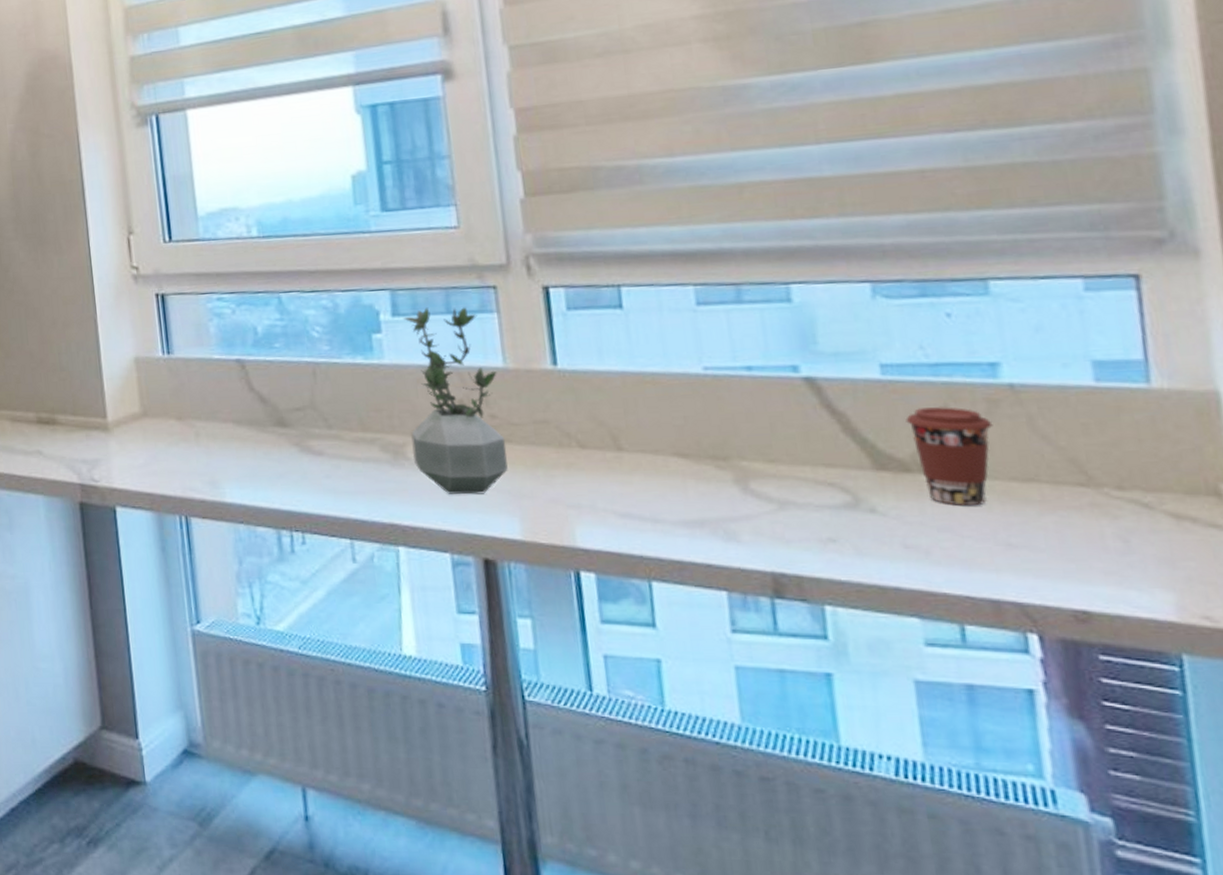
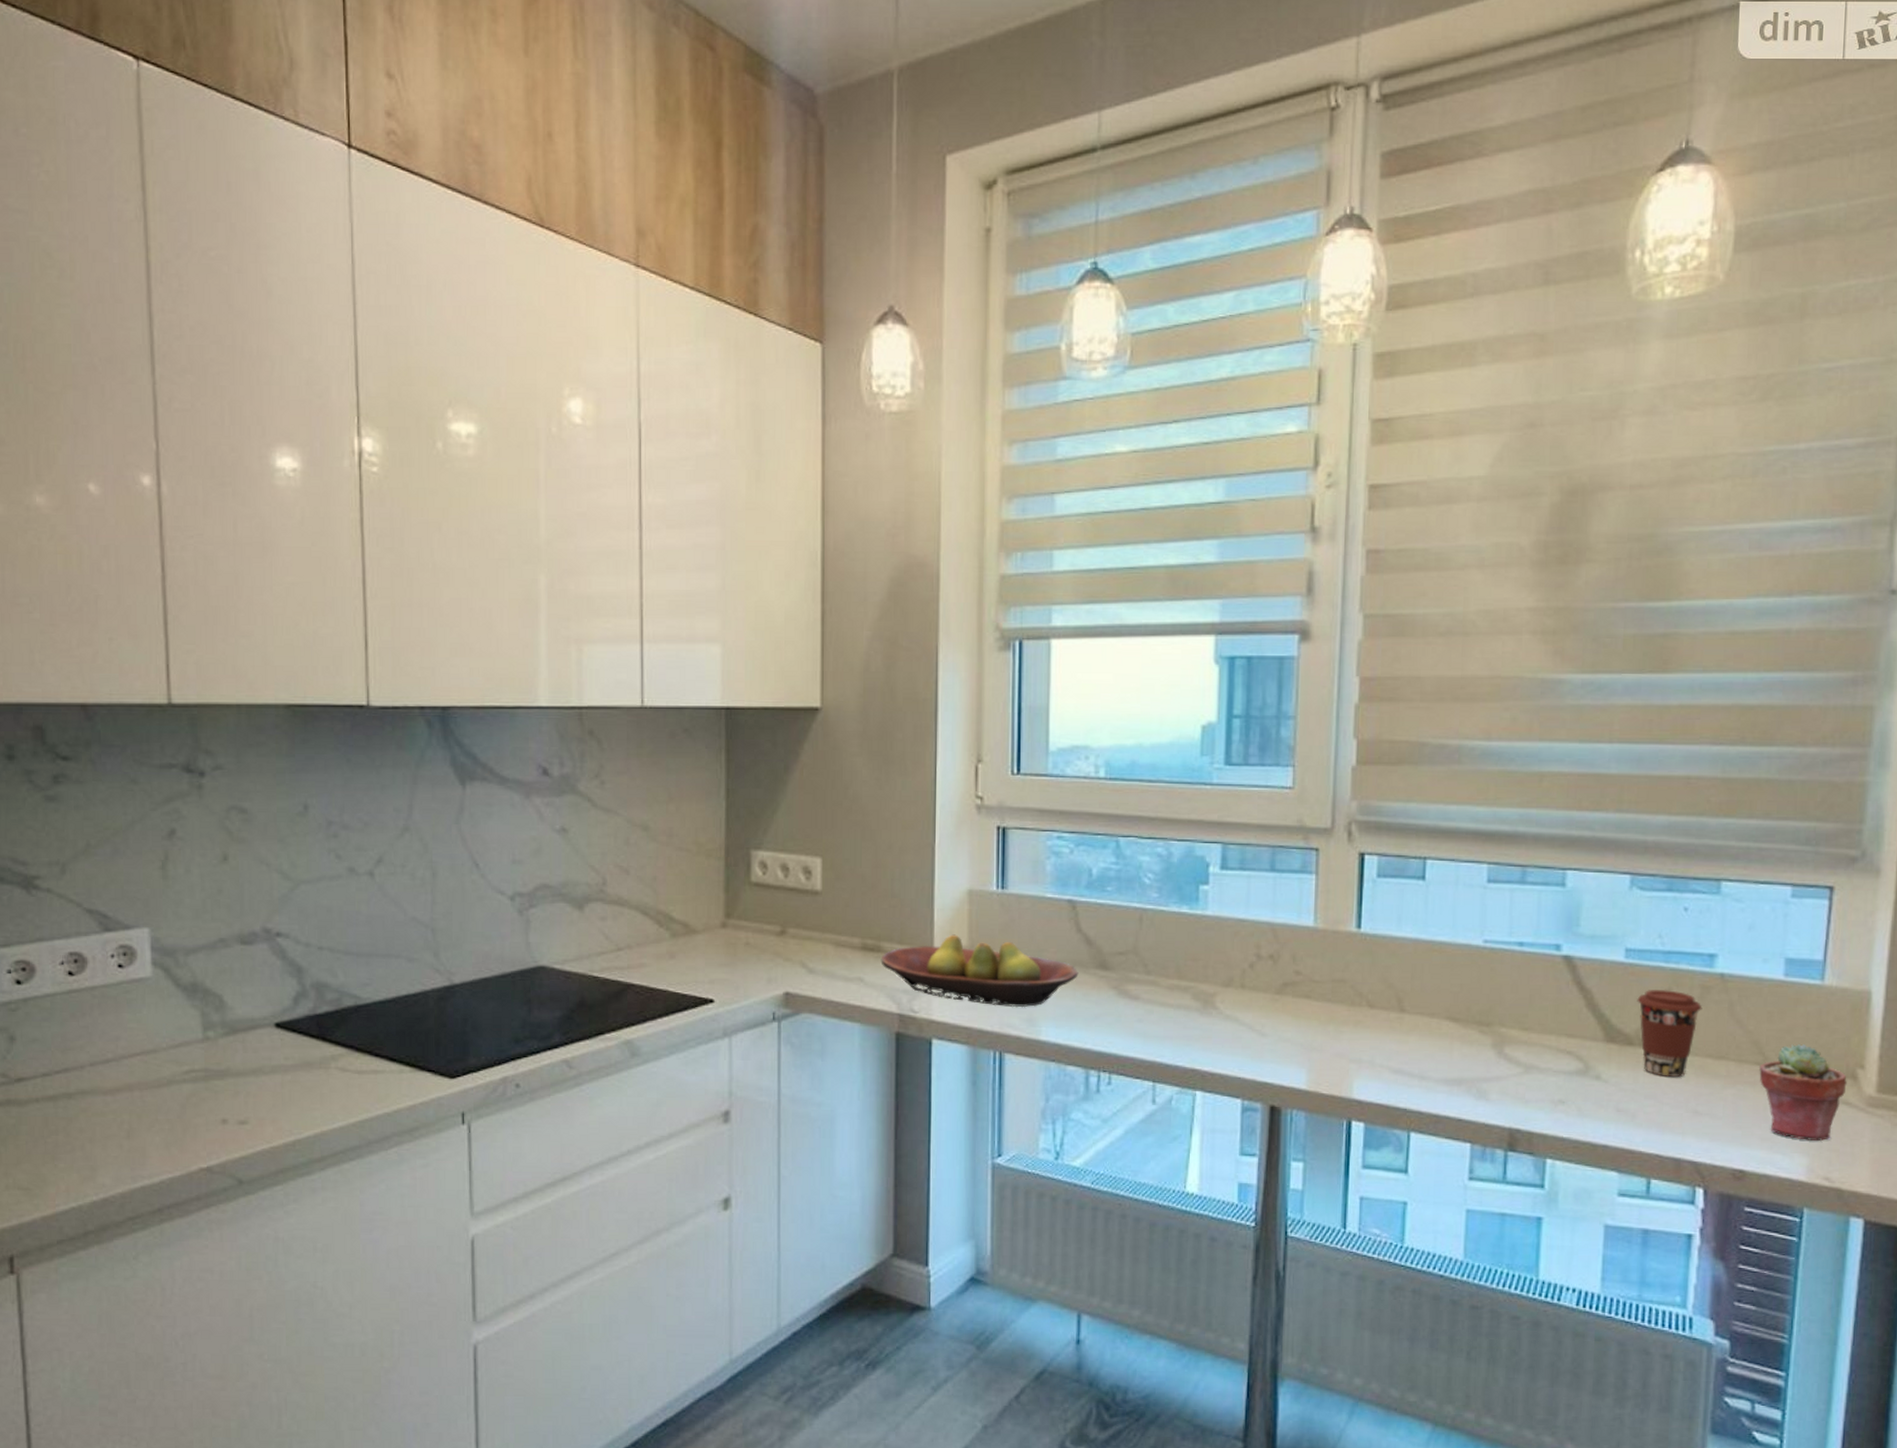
fruit bowl: none [56,402,257,471] -> present [880,934,1079,1008]
potted plant: present [402,307,508,495] -> none [1220,863,1307,1045]
potted succulent: none [1083,458,1210,573] -> present [1759,1043,1847,1142]

